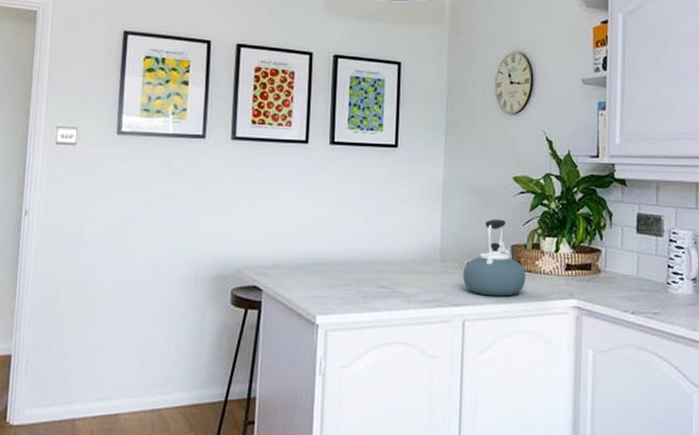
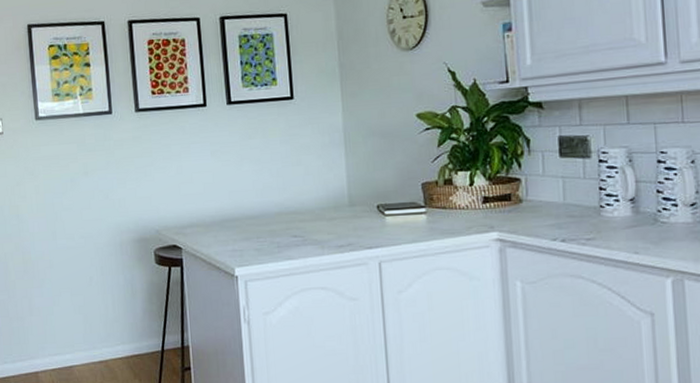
kettle: present [462,219,526,297] -> none [373,158,440,236]

